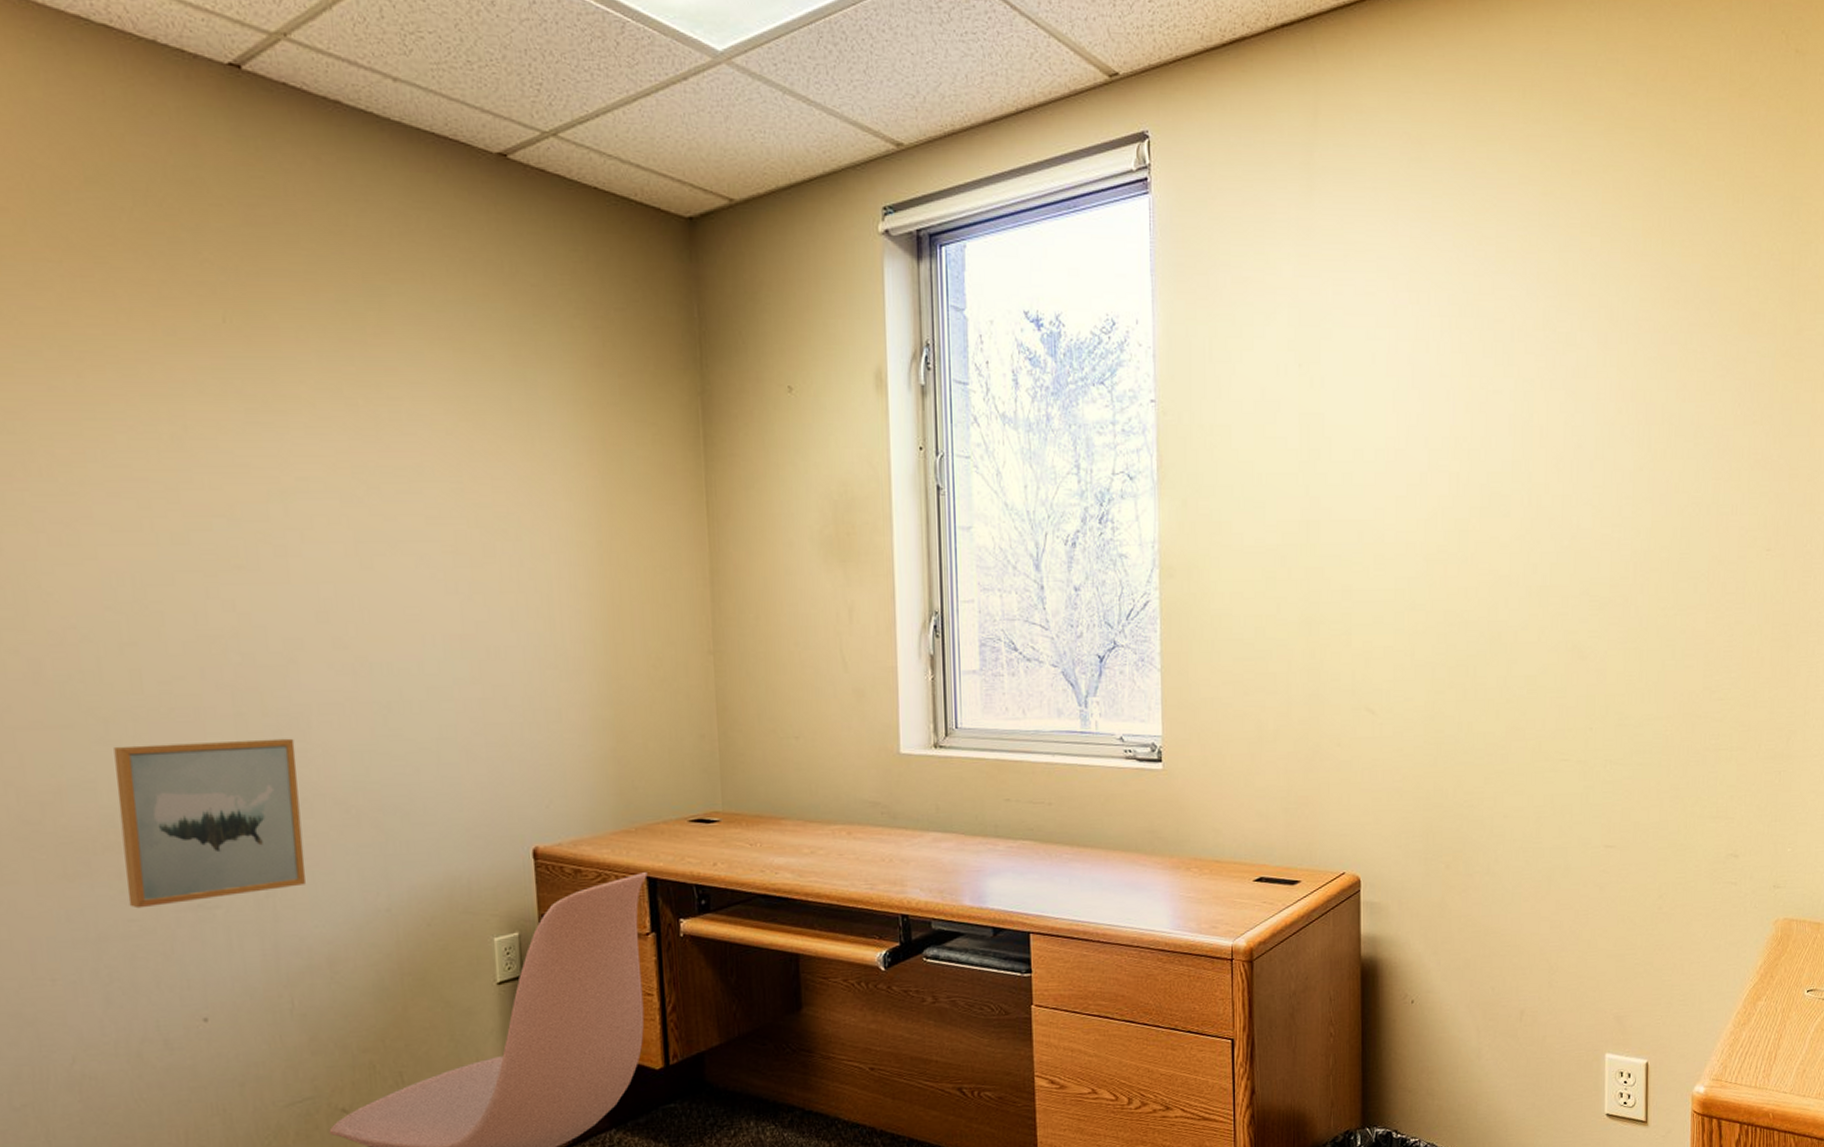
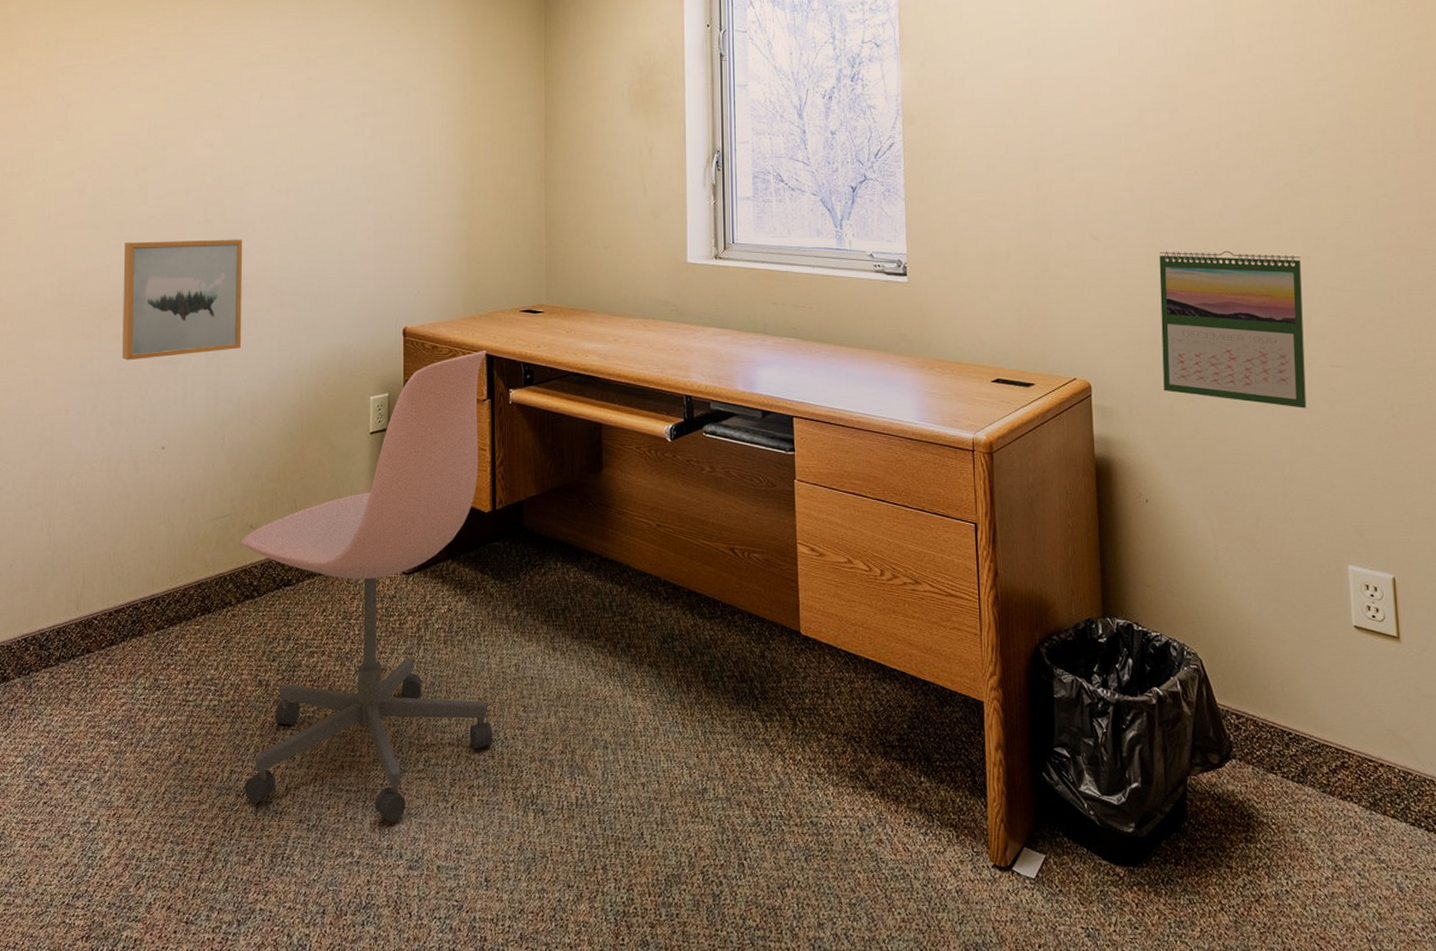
calendar: none [1436,723,1584,894] -> present [1159,250,1307,409]

